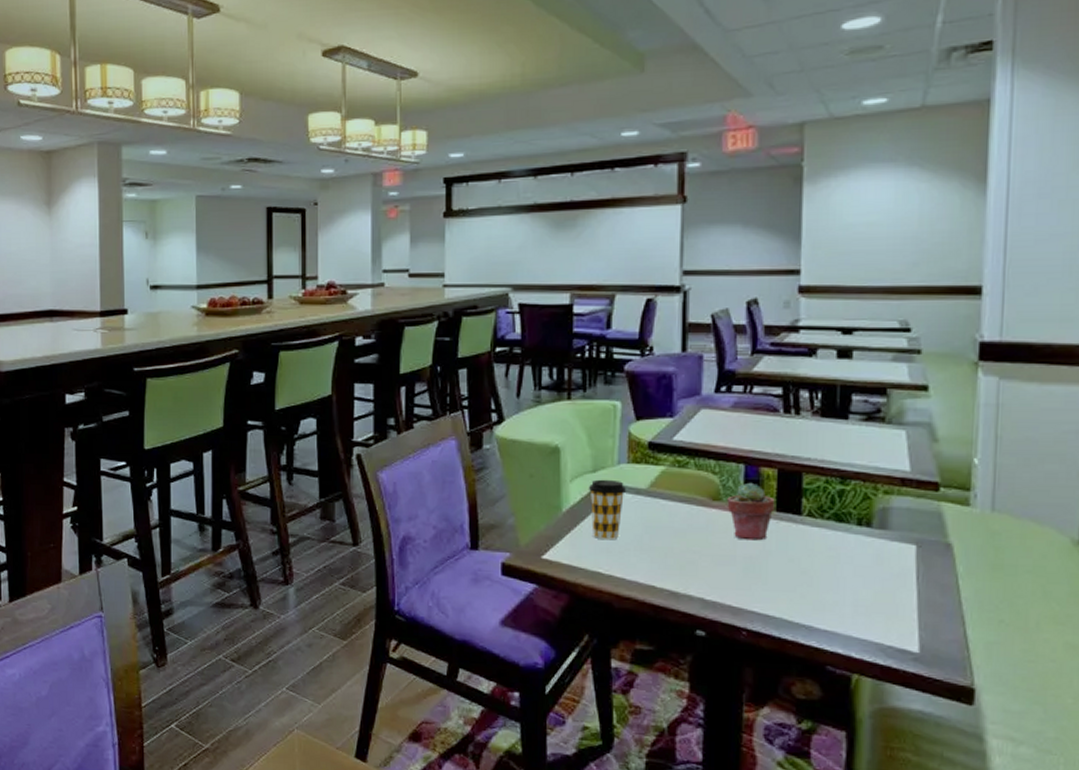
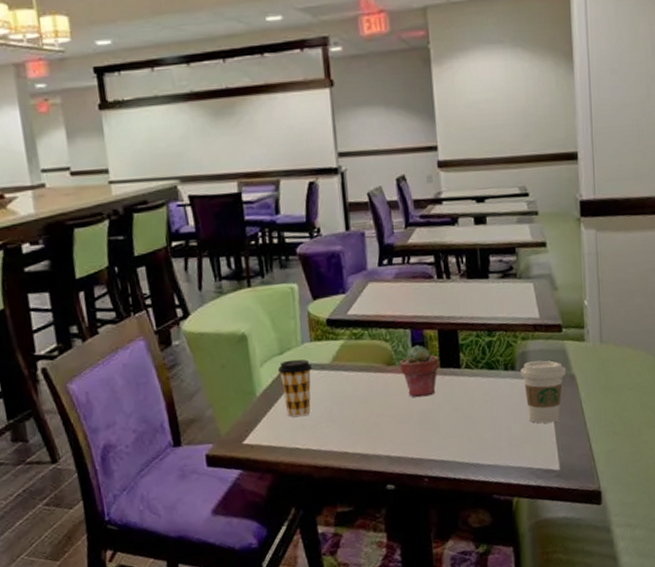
coffee cup: none [878,520,939,595] -> present [520,360,566,424]

